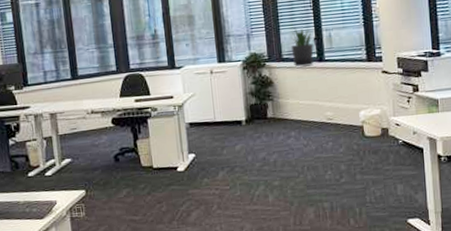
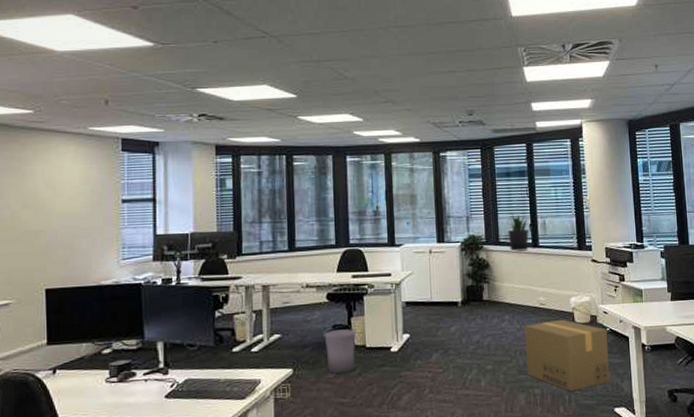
waste bin: none [112,151,144,194] -> present [324,329,357,374]
cardboard box: none [311,133,404,204] -> present [524,319,610,392]

